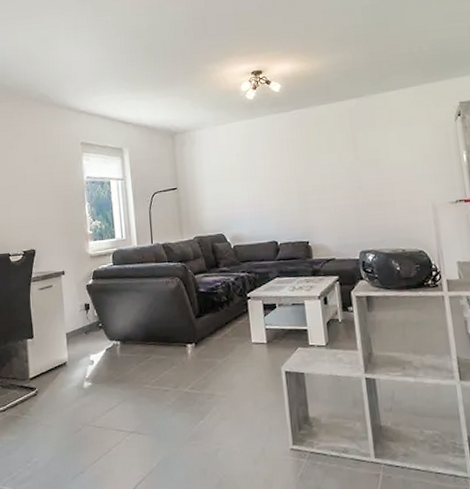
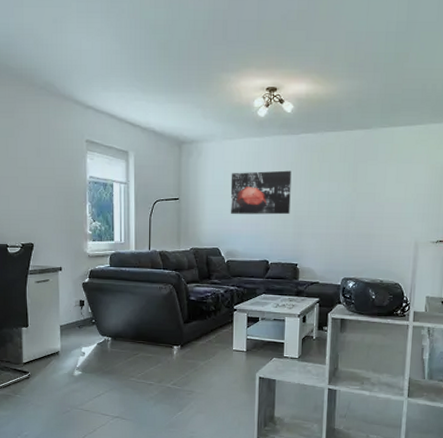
wall art: none [227,147,293,198] -> present [230,170,292,215]

